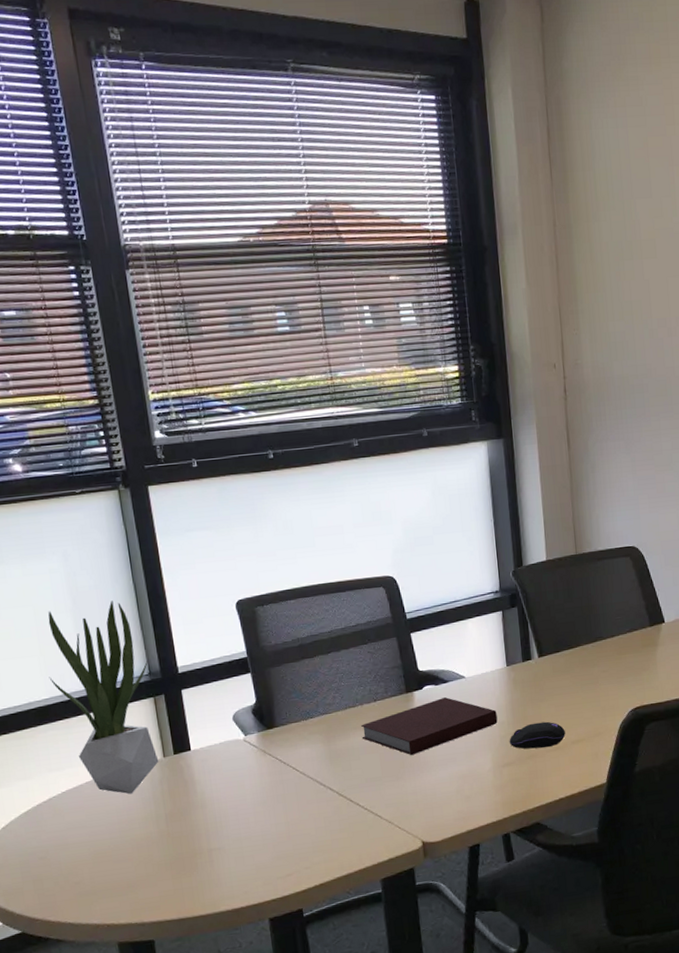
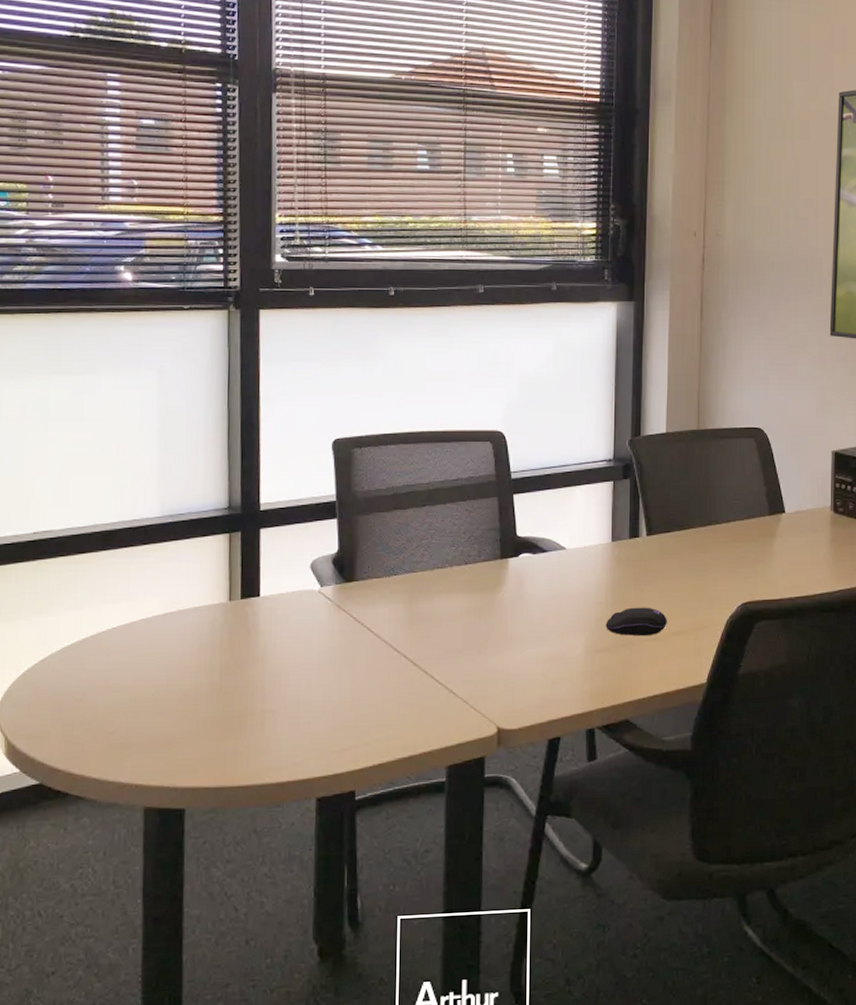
potted plant: present [48,600,159,794] -> none [121,425,229,638]
notebook: present [360,697,498,755] -> none [446,568,596,628]

